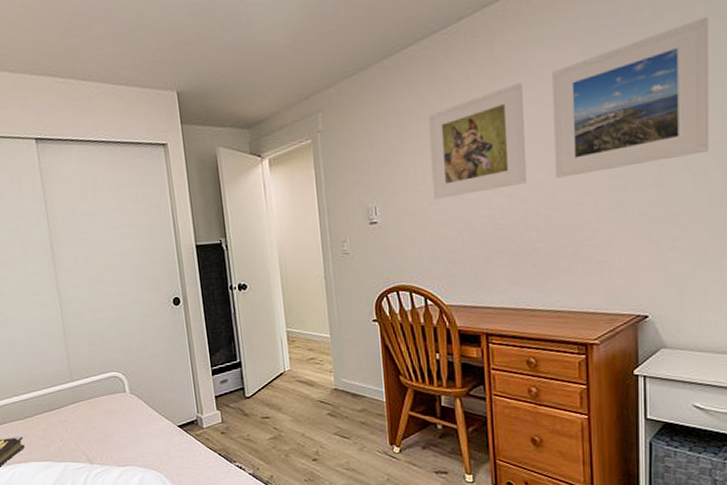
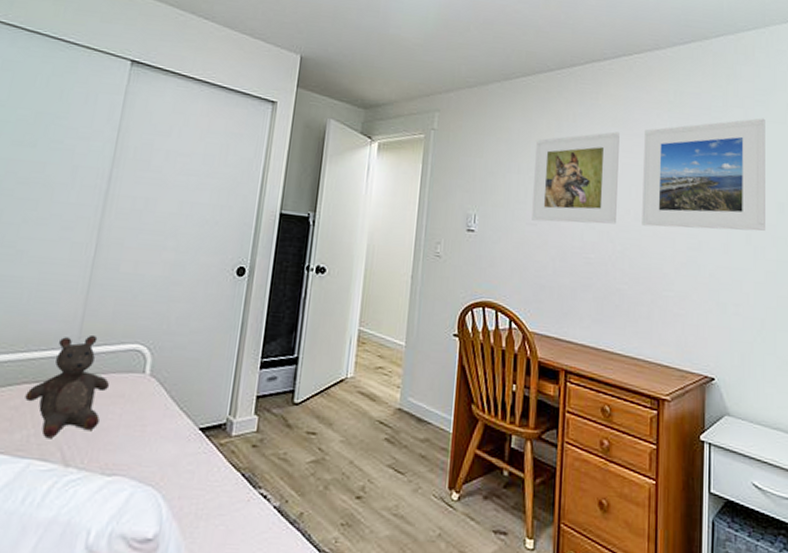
stuffed bear: none [48,370,105,447] -> present [25,334,110,439]

